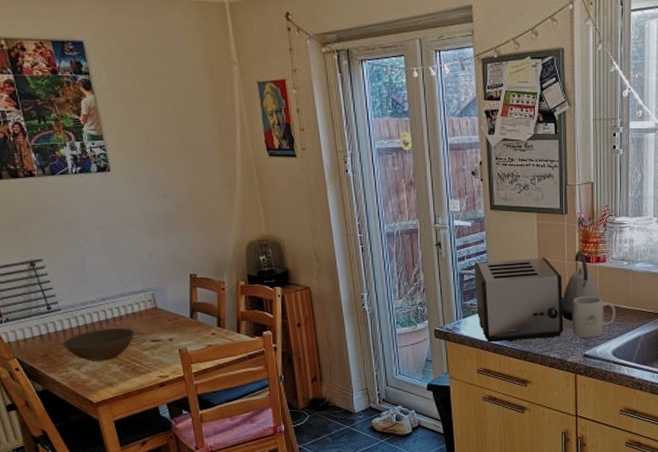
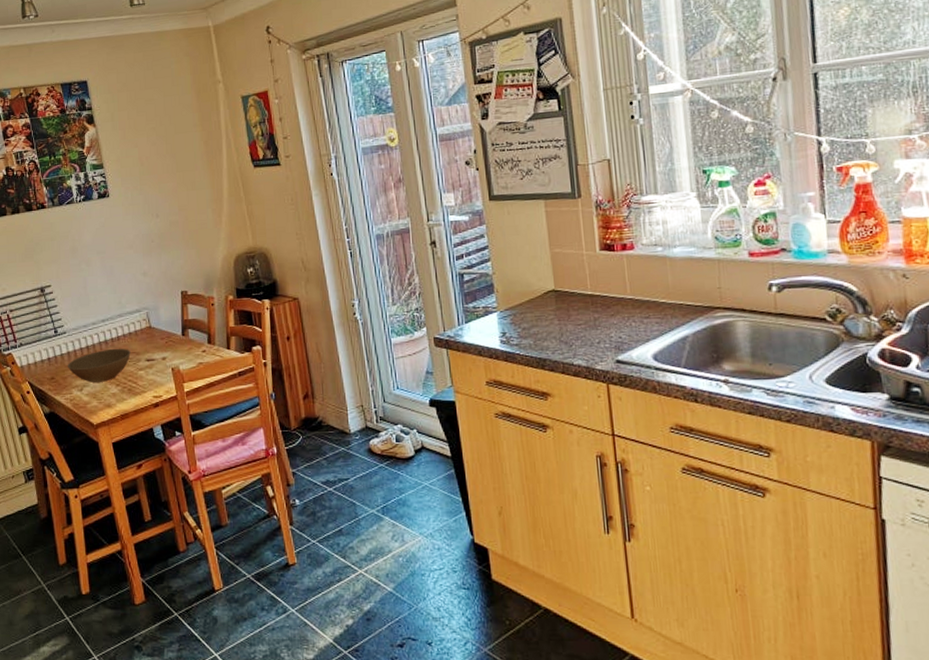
toaster: present [474,257,564,343] -> none [475,249,588,350]
kettle: present [561,251,601,321] -> none [582,239,632,321]
mug: present [571,296,615,338] -> none [595,290,653,340]

